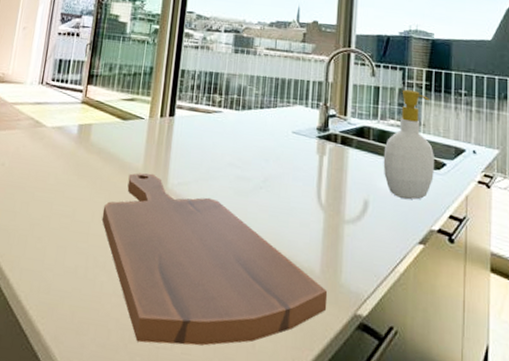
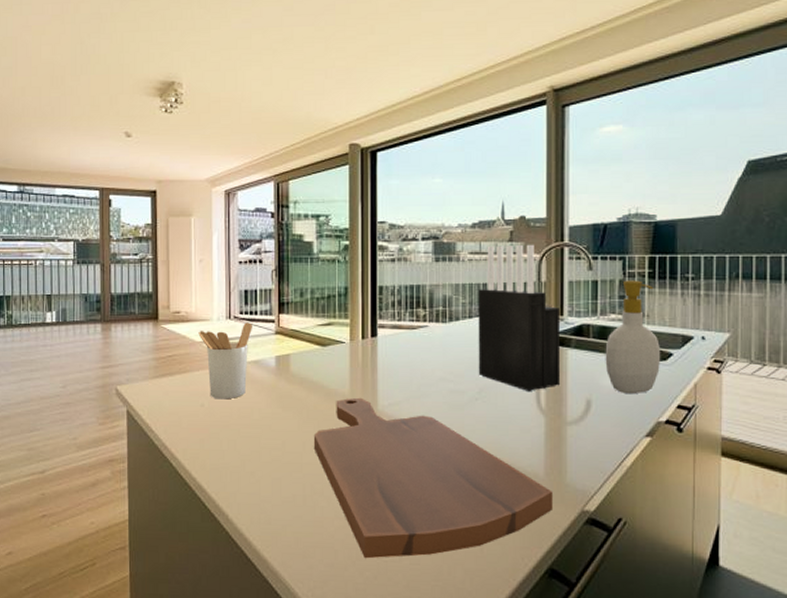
utensil holder: none [11,89,62,161] -> present [198,322,252,400]
knife block: none [264,44,344,186] -> present [478,244,561,391]

